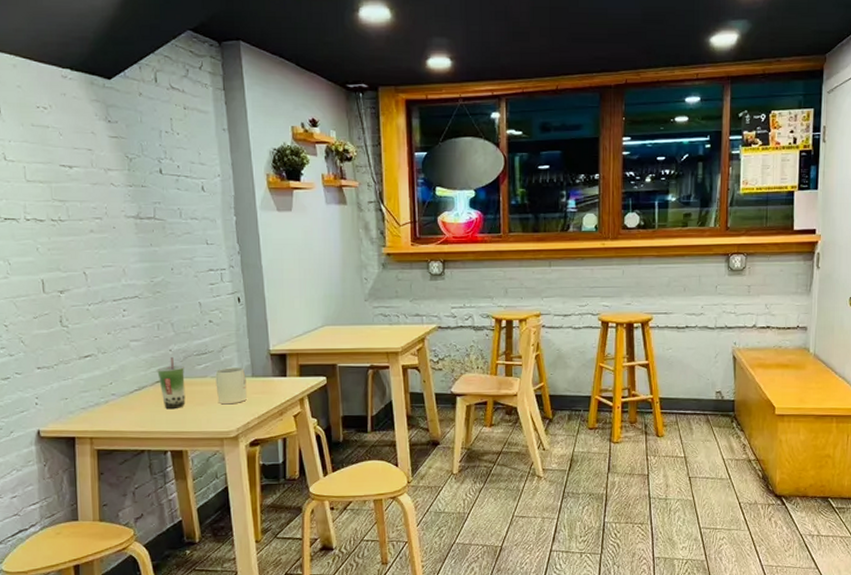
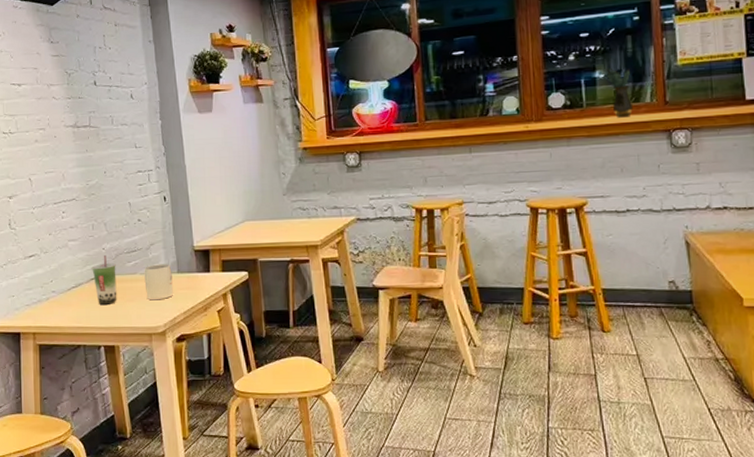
vase: none [677,192,699,240] -> present [605,67,634,118]

